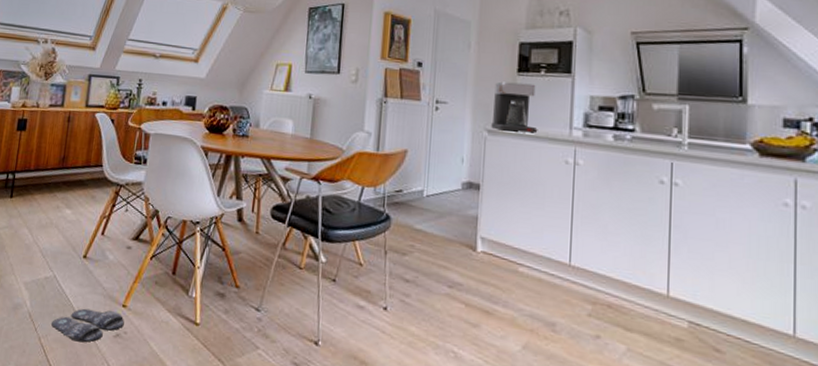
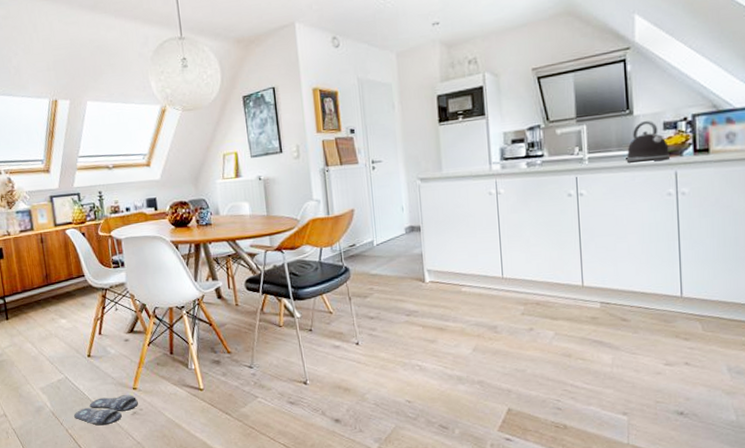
coffee maker: present [491,81,537,134] -> none [421,131,462,177]
kettle: none [734,113,790,164] -> present [626,121,671,163]

